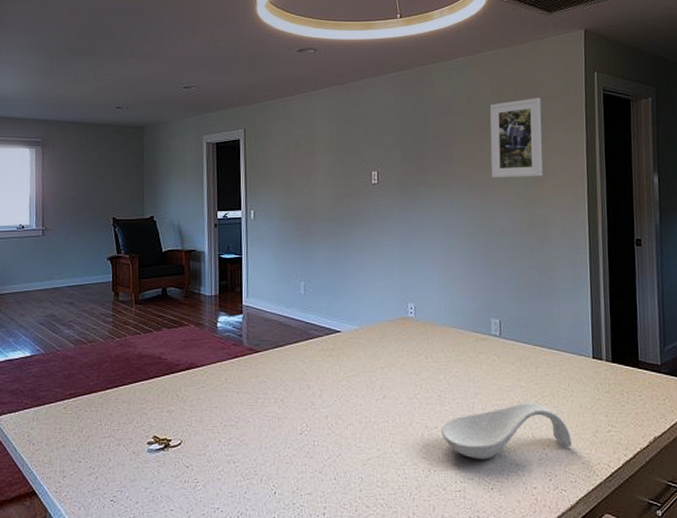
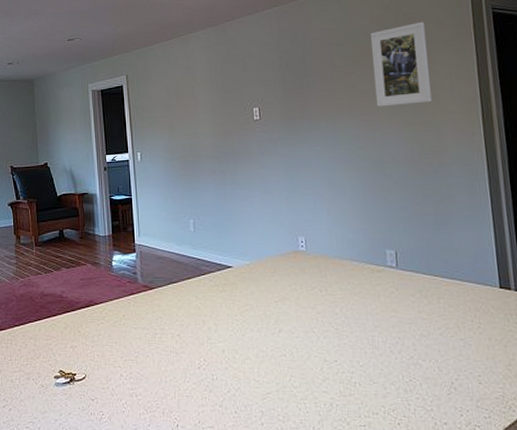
spoon rest: present [441,403,572,460] -> none [340,336,483,394]

